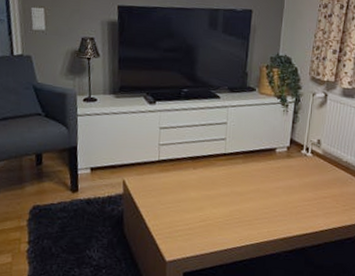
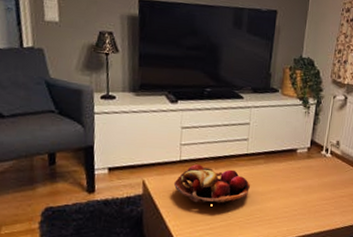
fruit basket: none [152,164,229,206] -> present [173,164,250,206]

